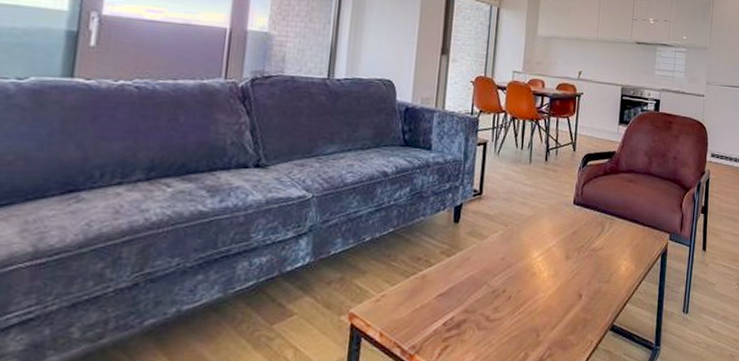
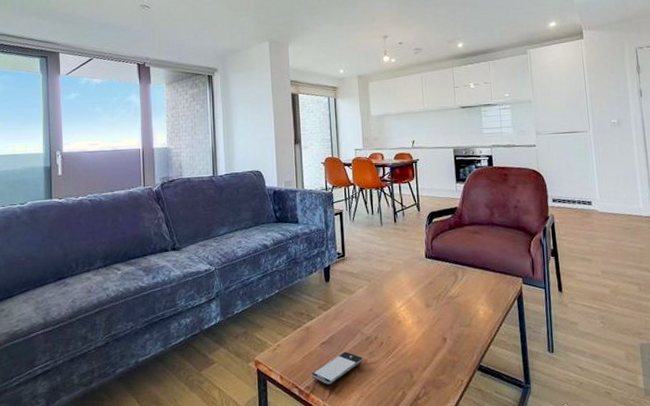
smartphone: none [419,305,485,344] -> present [311,351,363,385]

